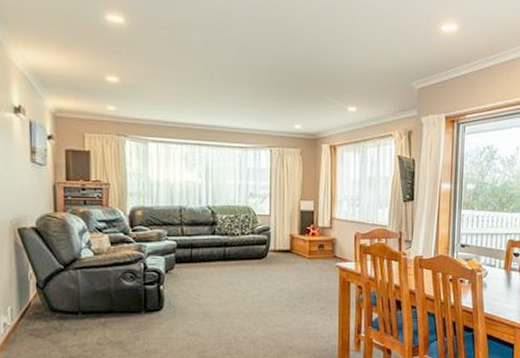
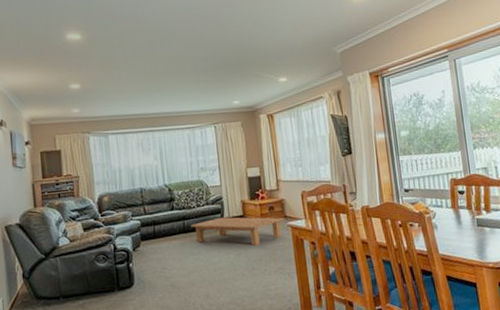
coffee table: none [232,249,334,282] -> present [190,217,285,246]

